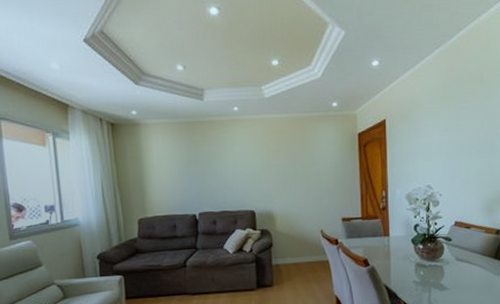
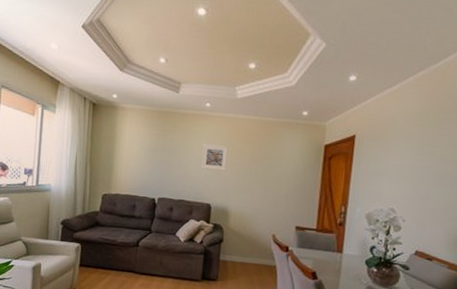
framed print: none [237,149,265,176] -> present [201,144,228,171]

